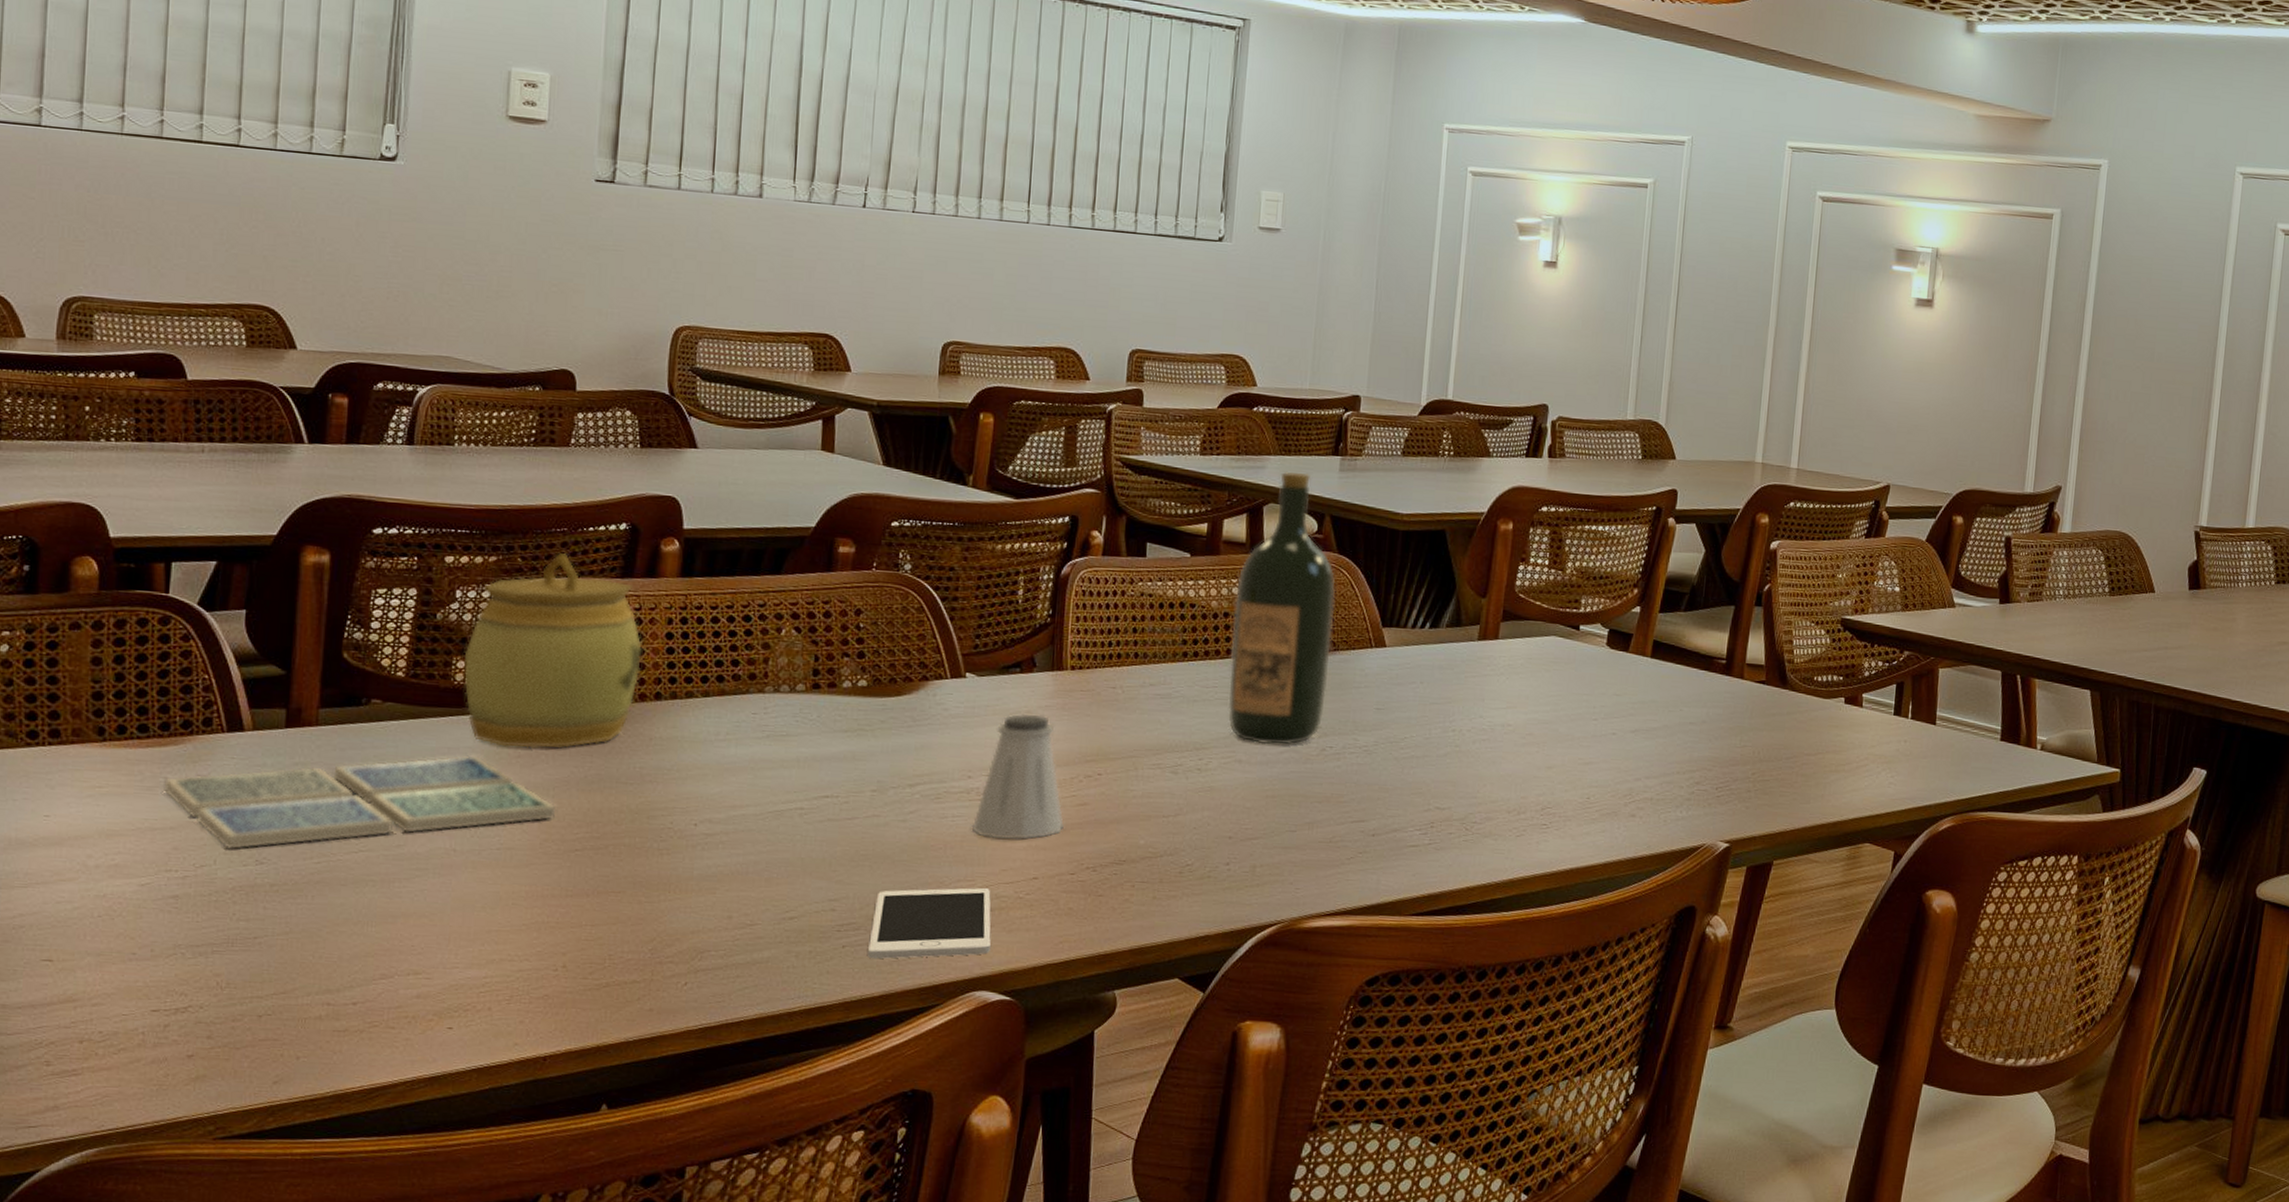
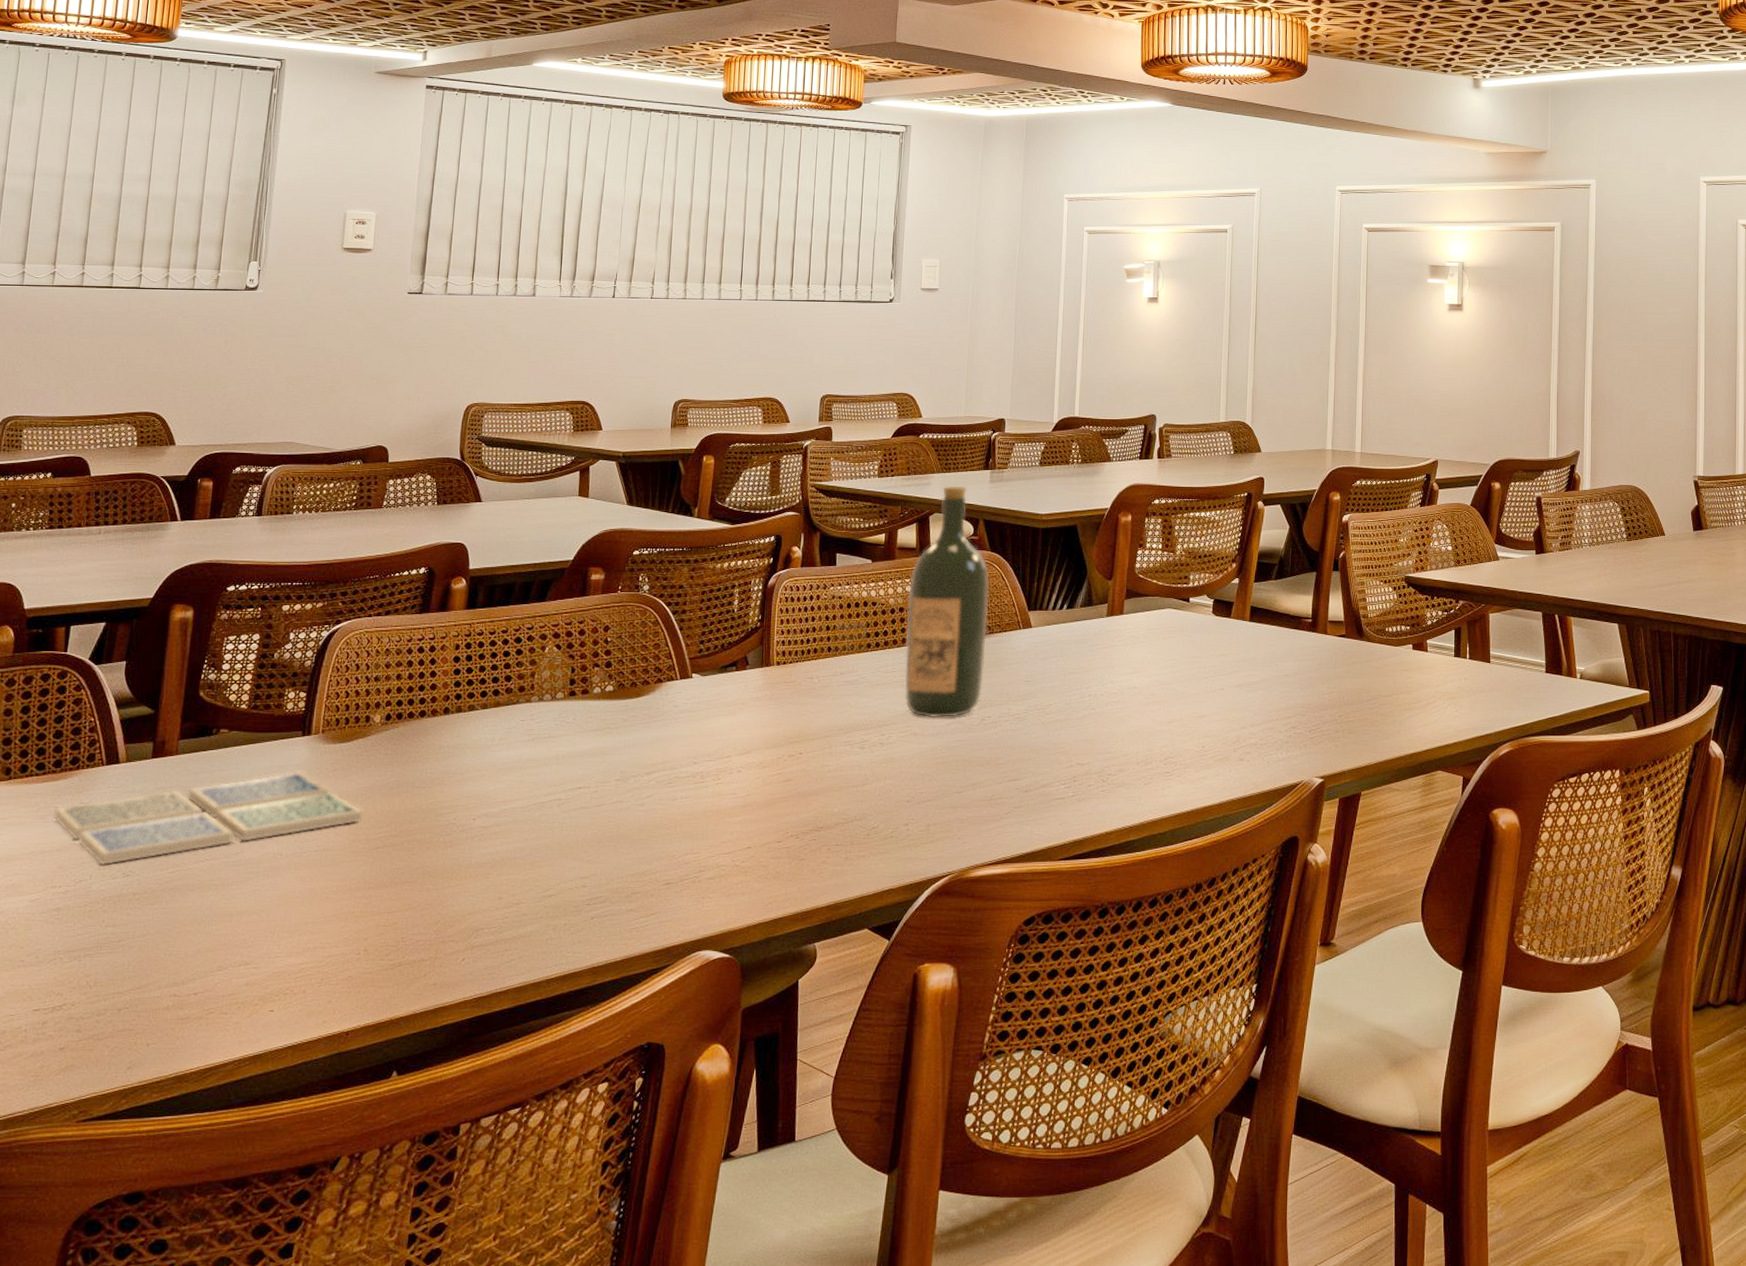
jar: present [463,552,642,748] -> none [293,595,435,762]
cell phone: present [868,888,991,959] -> none [612,859,713,927]
saltshaker: present [971,713,1064,840] -> none [697,705,772,816]

